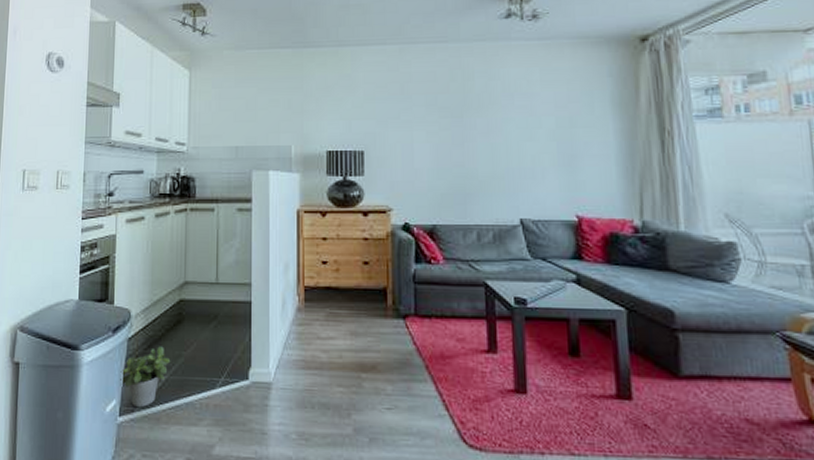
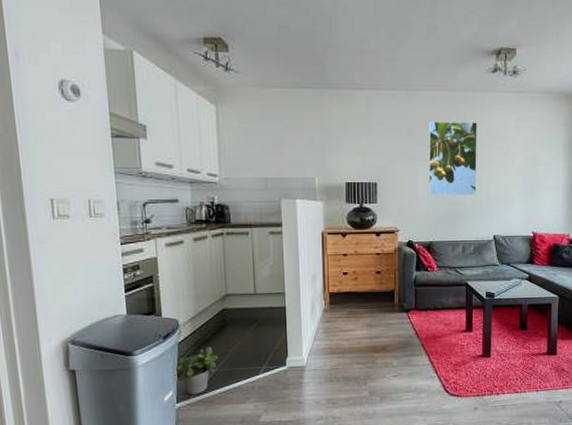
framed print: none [426,76,493,166] -> present [428,122,477,196]

